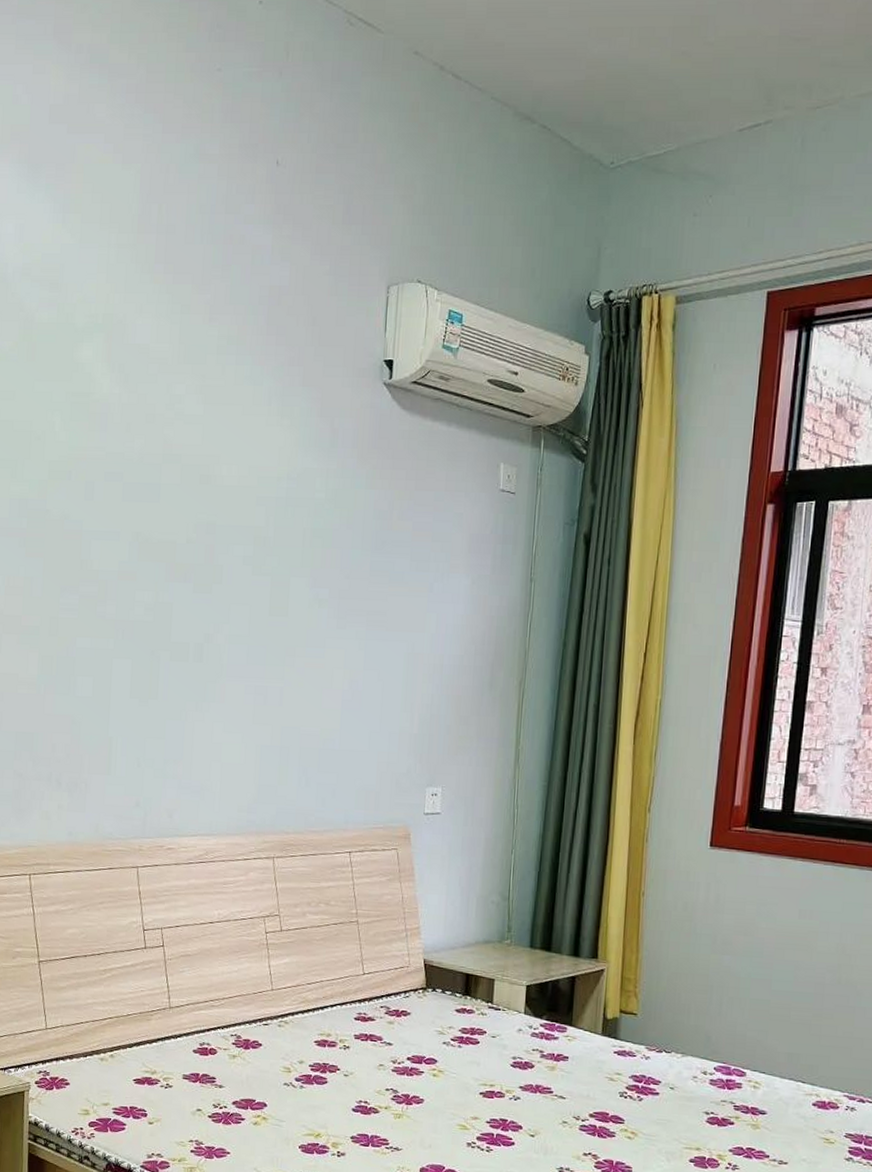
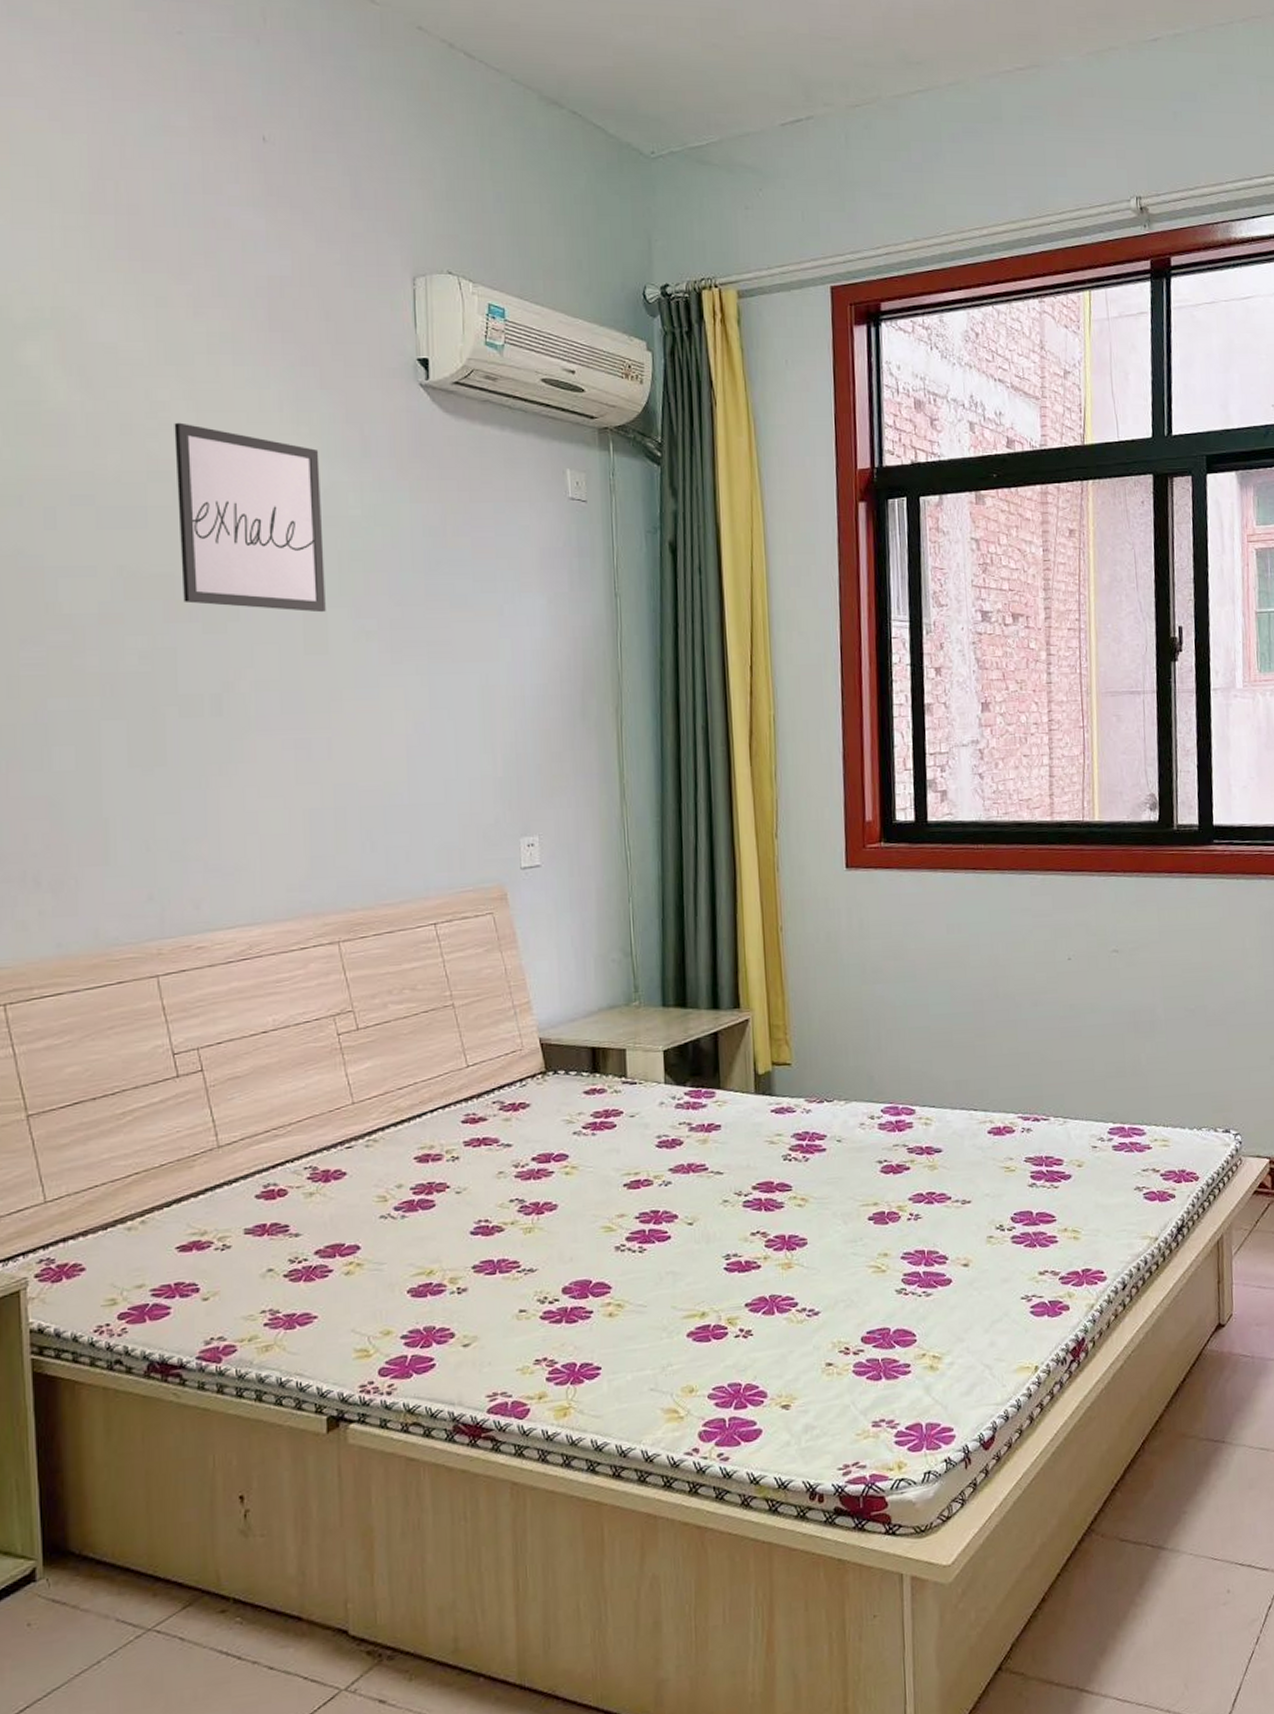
wall art: none [181,413,296,581] -> present [174,422,326,613]

